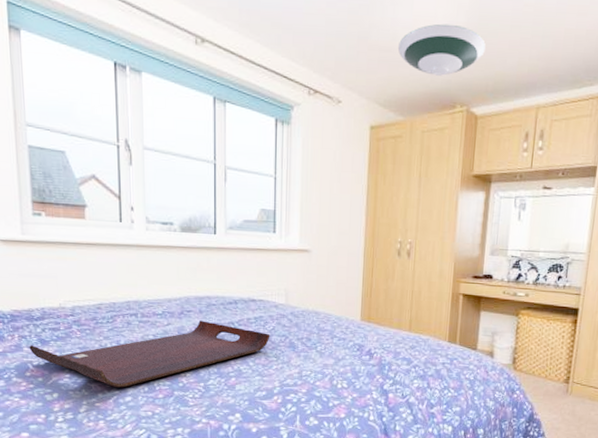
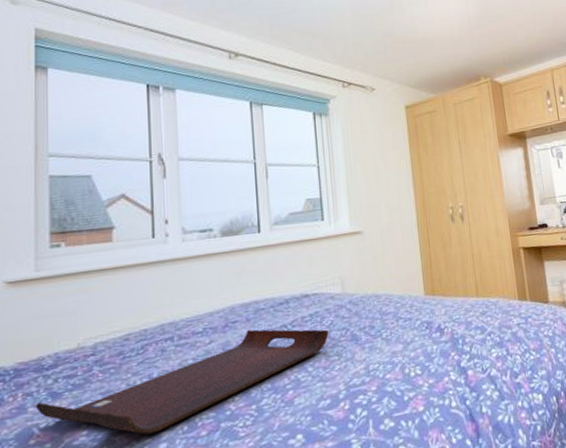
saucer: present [397,23,486,76] -> none [419,14,496,57]

